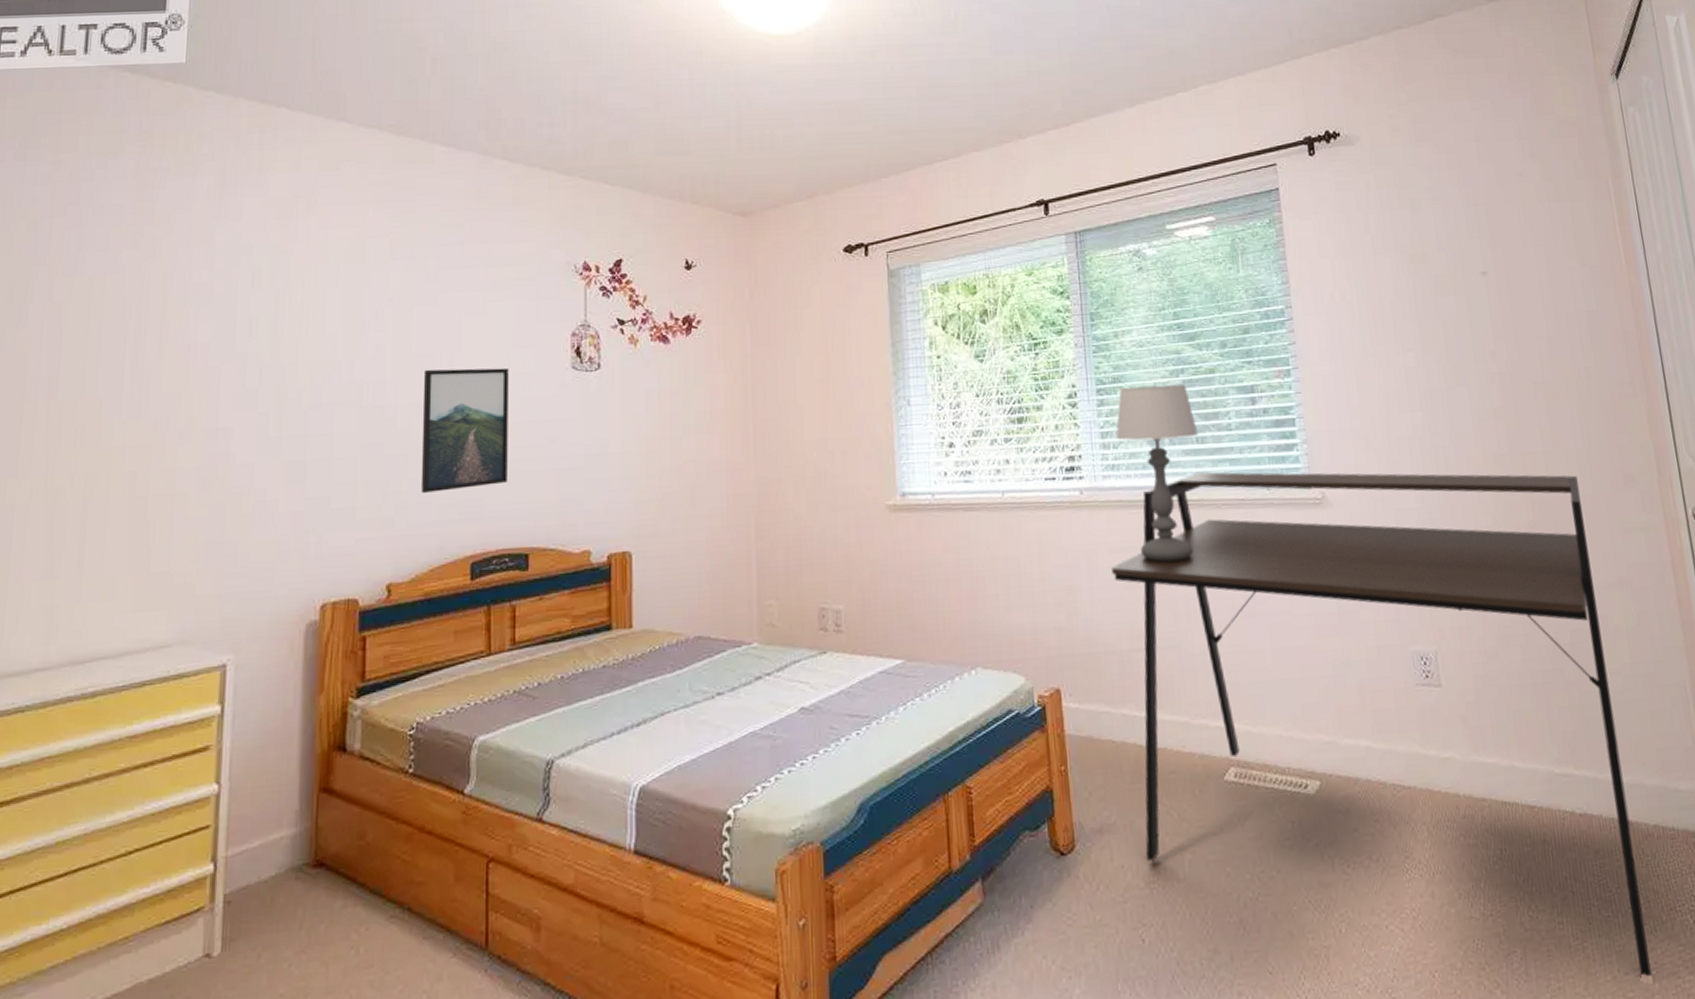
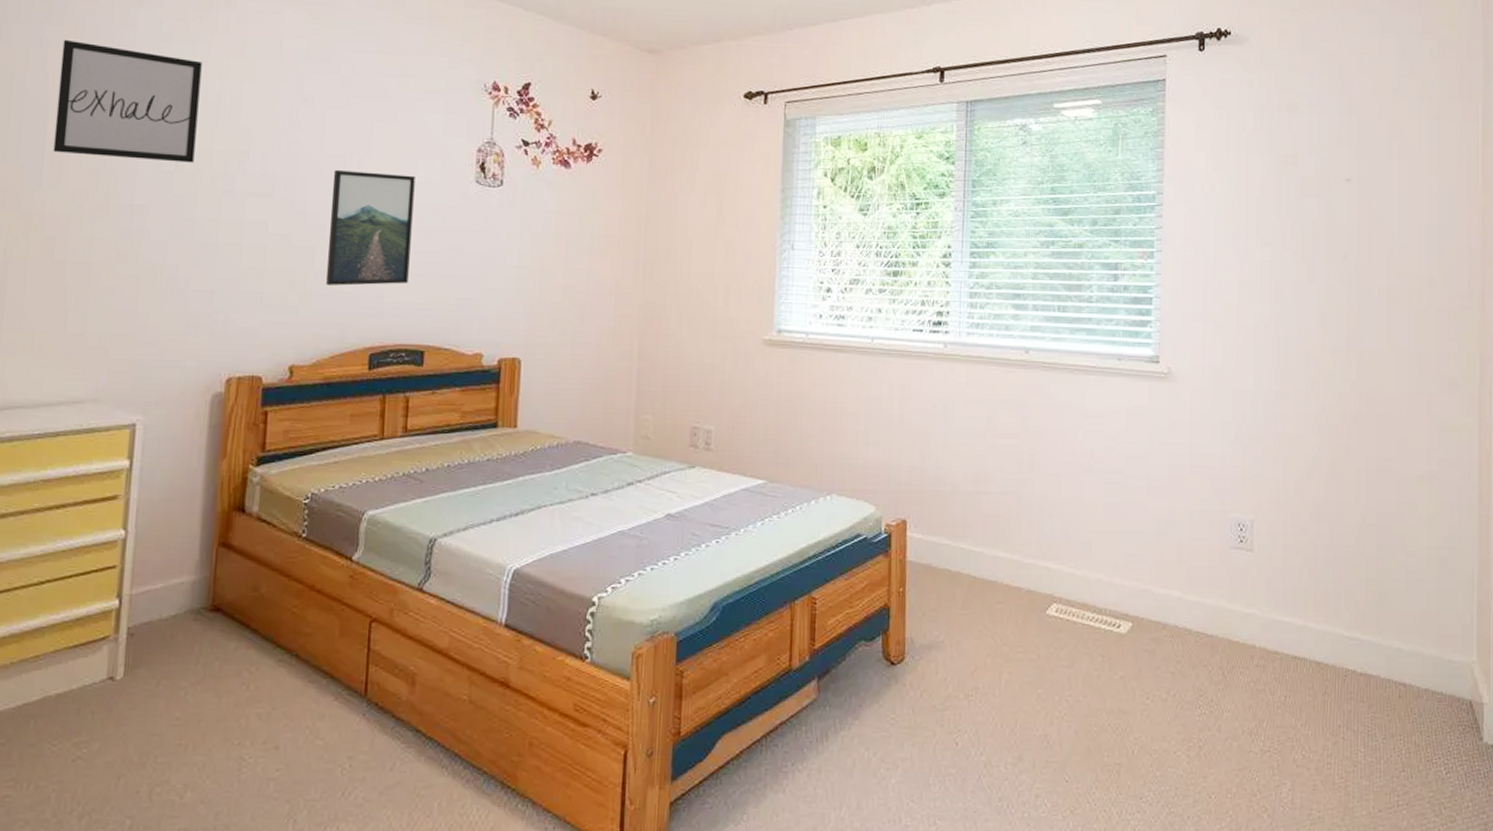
wall art: none [132,263,283,381] -> present [53,39,202,163]
desk: present [1112,472,1652,978] -> none [966,338,1406,816]
table lamp: present [1115,384,1199,563] -> none [983,252,1061,417]

